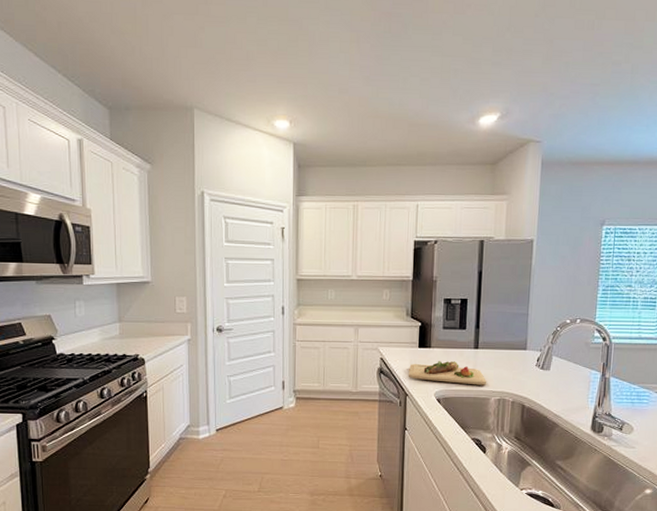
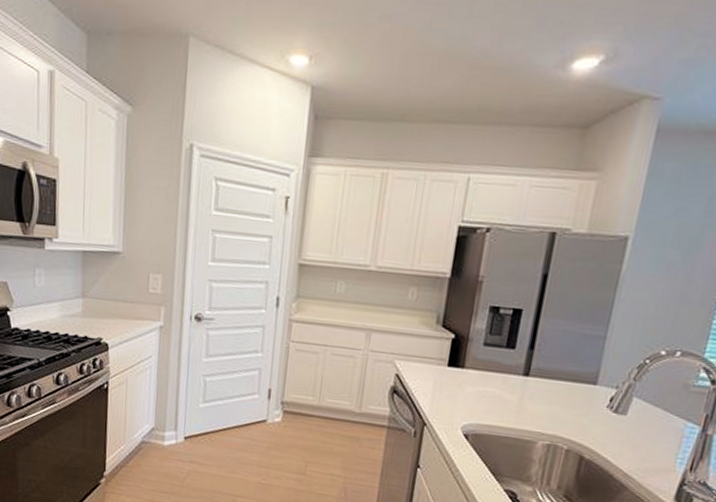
cutting board: present [409,361,487,385] -> none [430,386,536,425]

